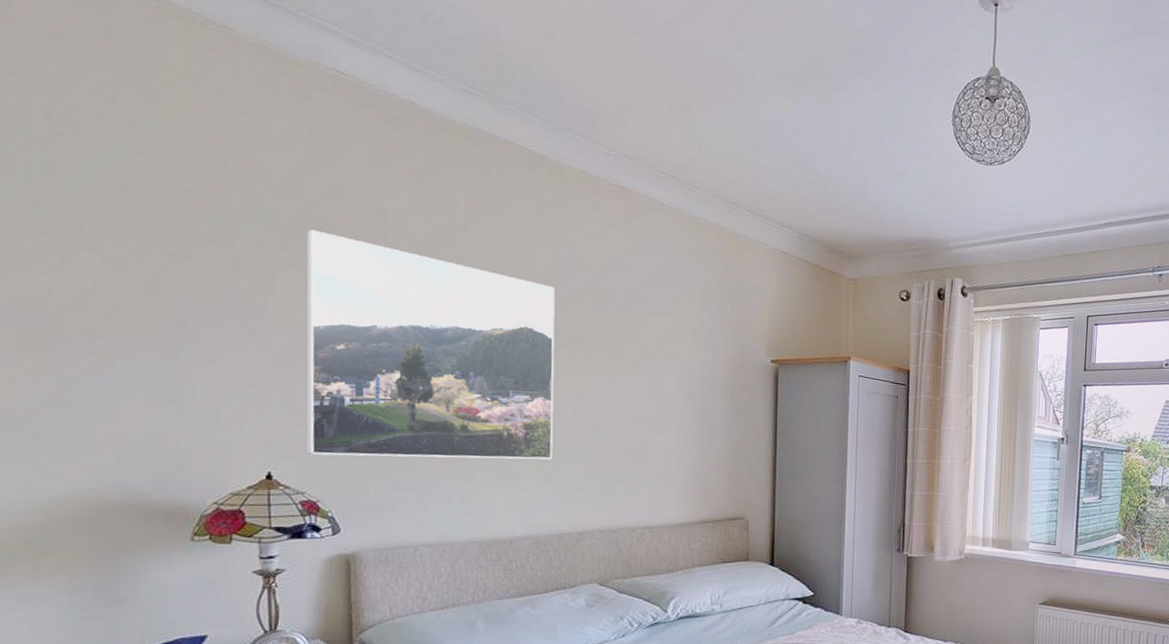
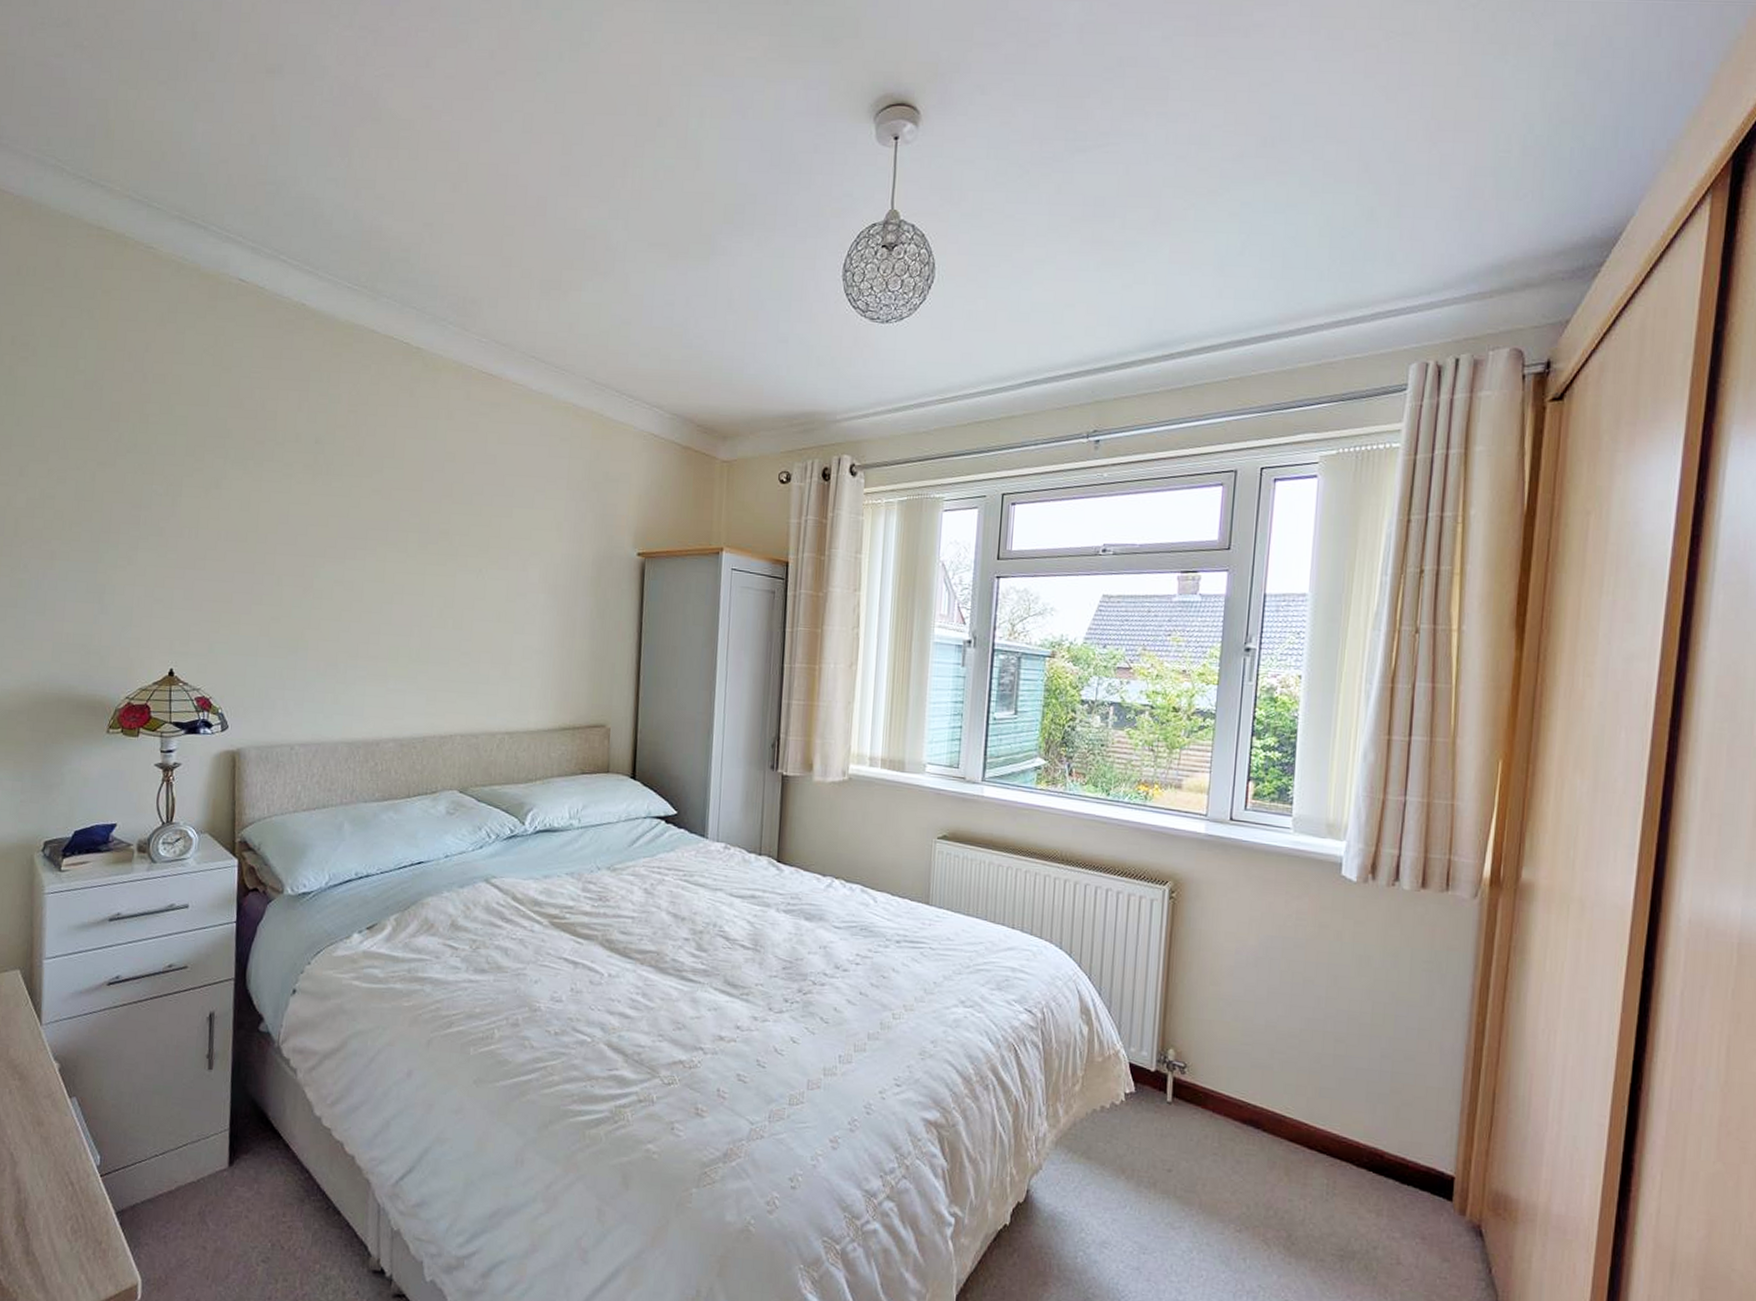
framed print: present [306,229,556,460] -> none [202,434,426,660]

